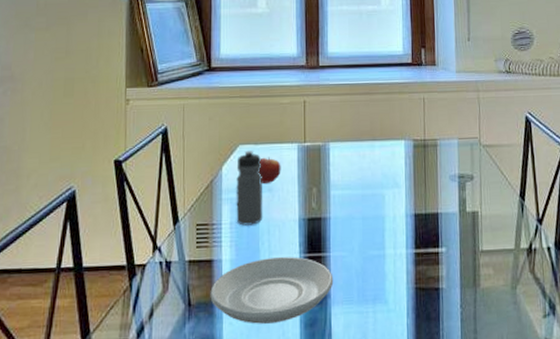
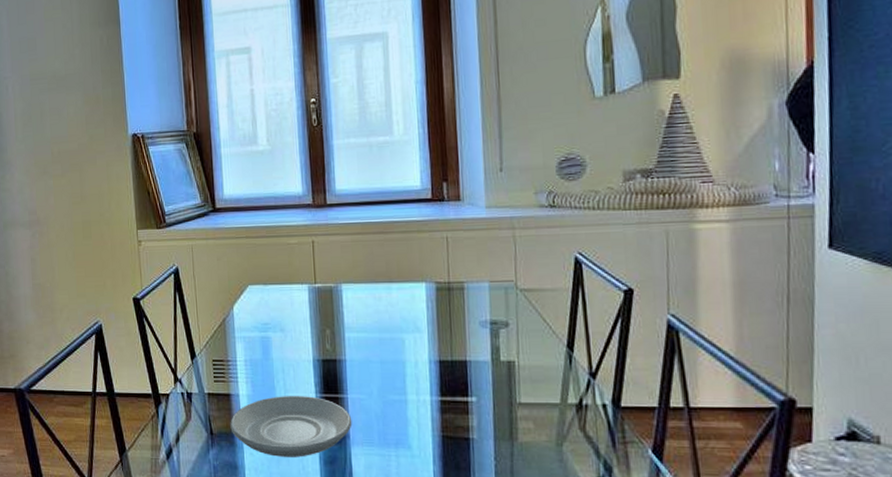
water bottle: present [236,150,263,226] -> none [247,290,277,363]
fruit: present [258,157,281,183] -> none [269,297,293,323]

